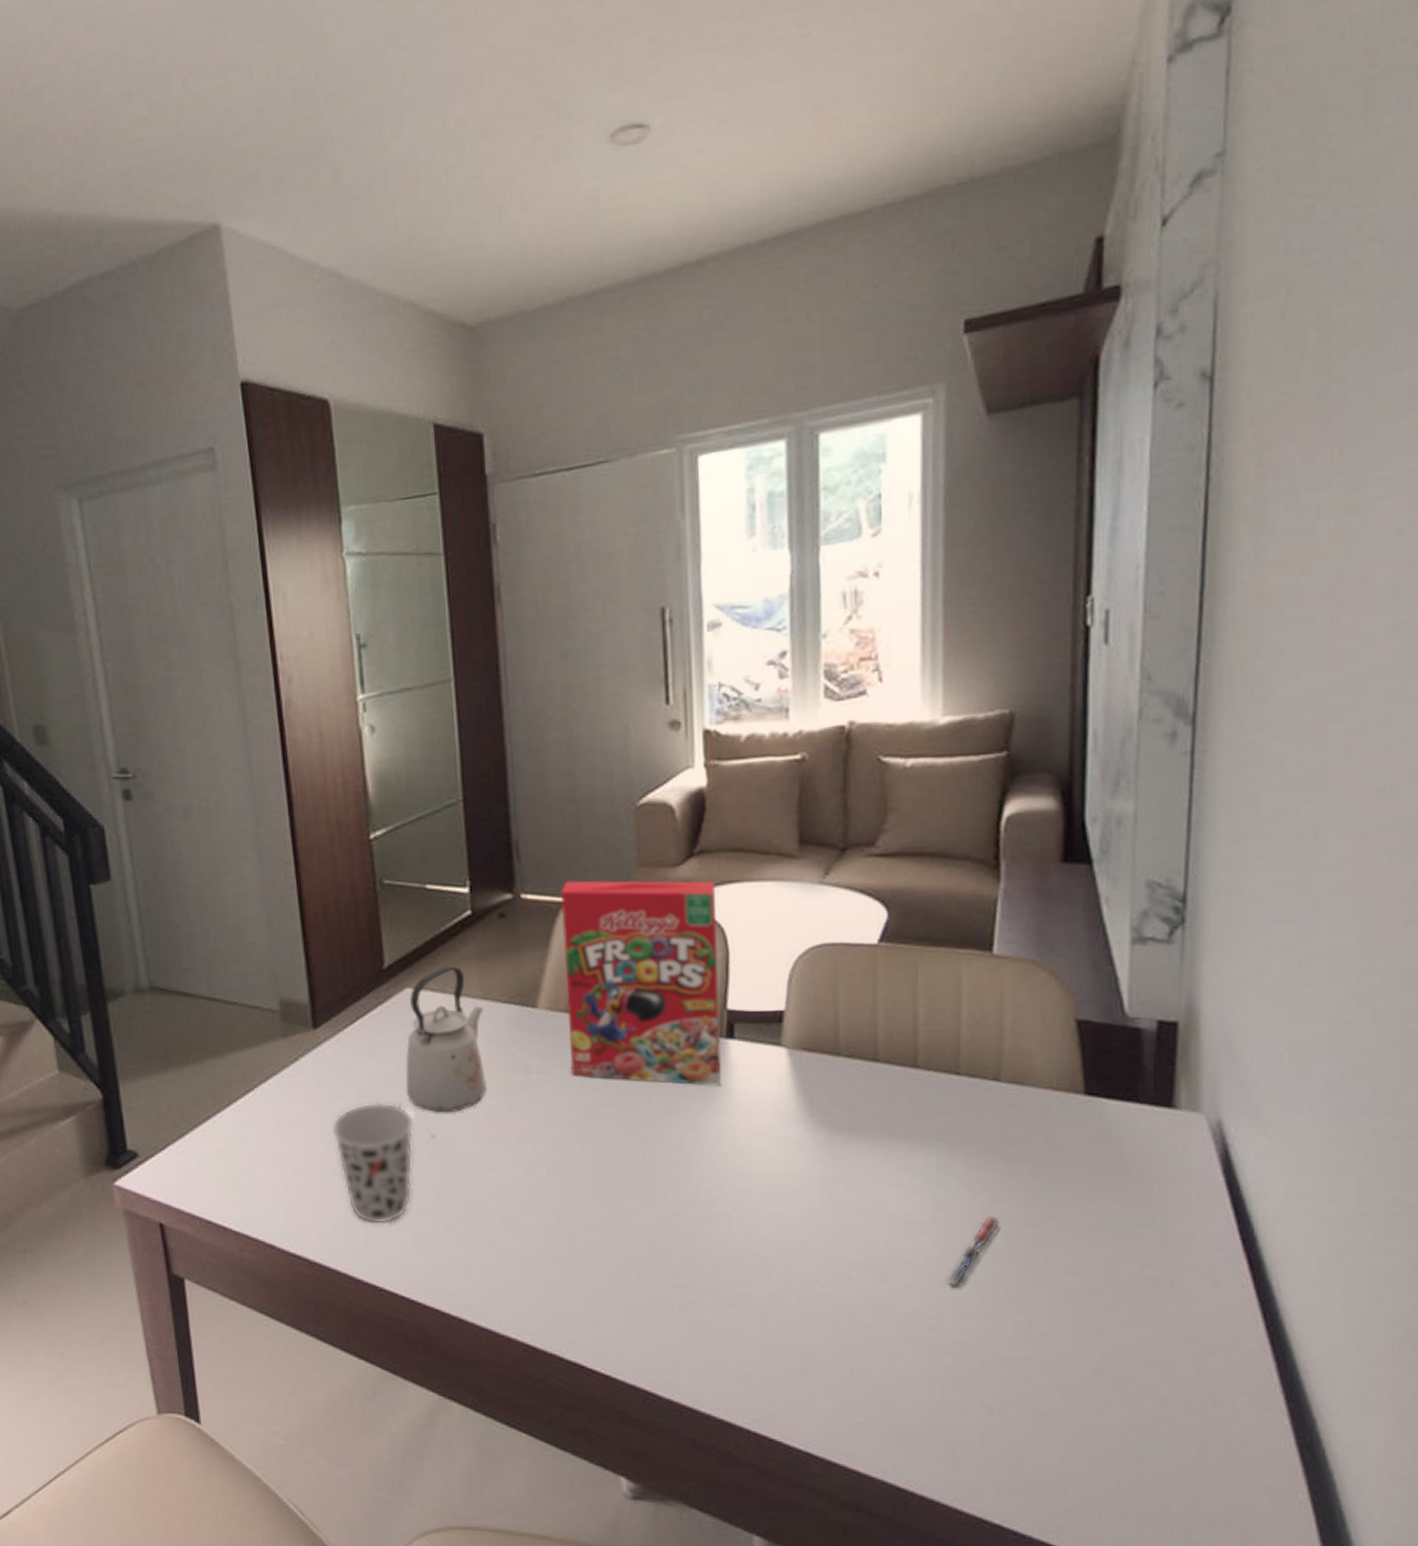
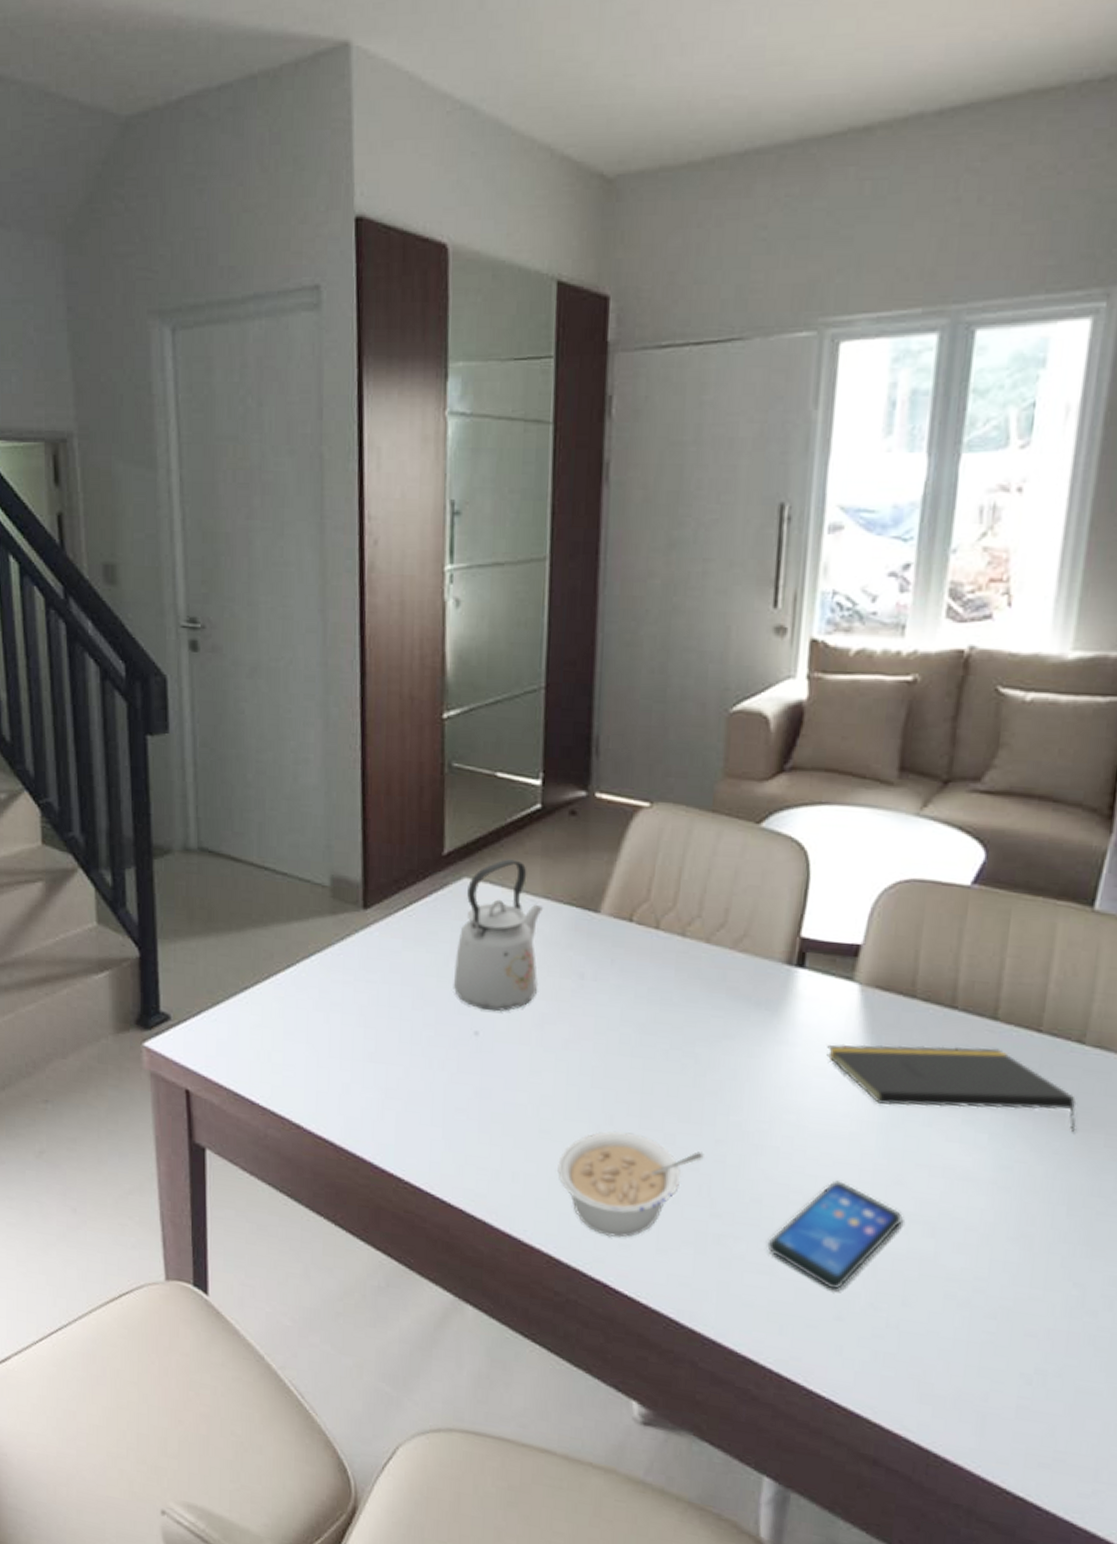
cup: present [331,1103,415,1225] -> none [371,991,459,1117]
legume: none [523,1215,661,1318] -> present [556,1130,704,1238]
cereal box: present [561,880,722,1086] -> none [627,784,803,1016]
smartphone: none [730,1239,854,1344] -> present [767,1180,903,1290]
notepad: none [764,1095,1003,1165] -> present [826,1044,1077,1132]
pen: present [945,1215,1001,1288] -> none [998,1182,1065,1252]

